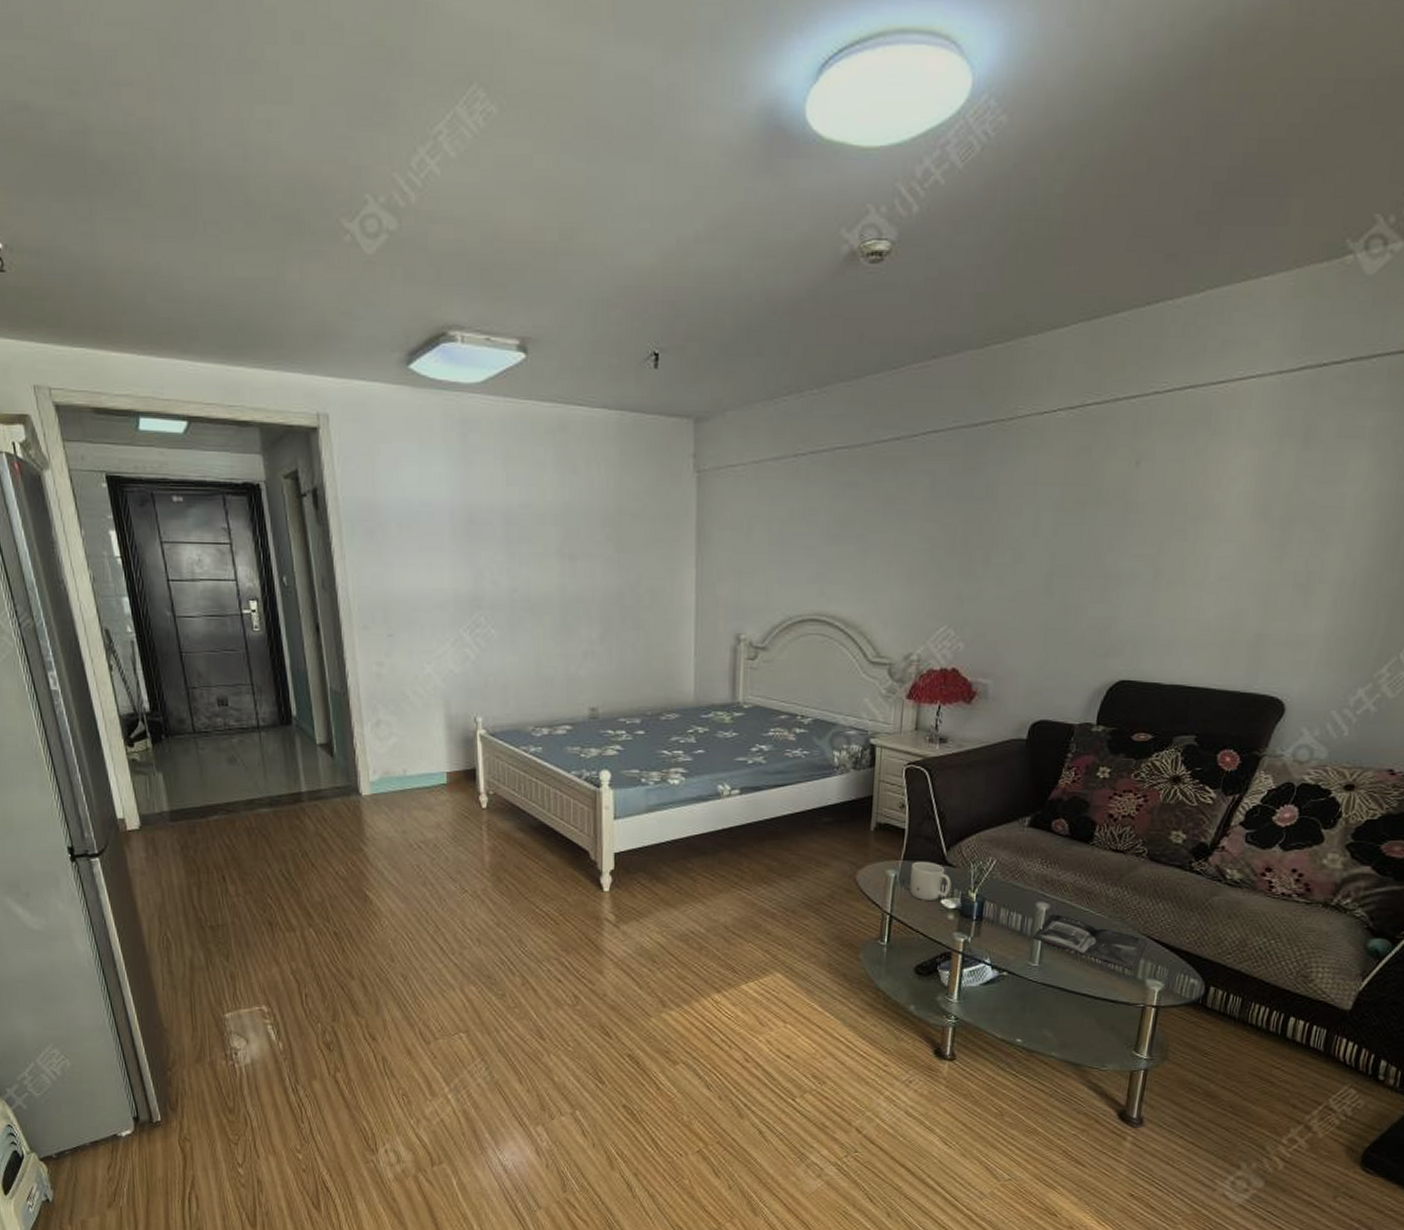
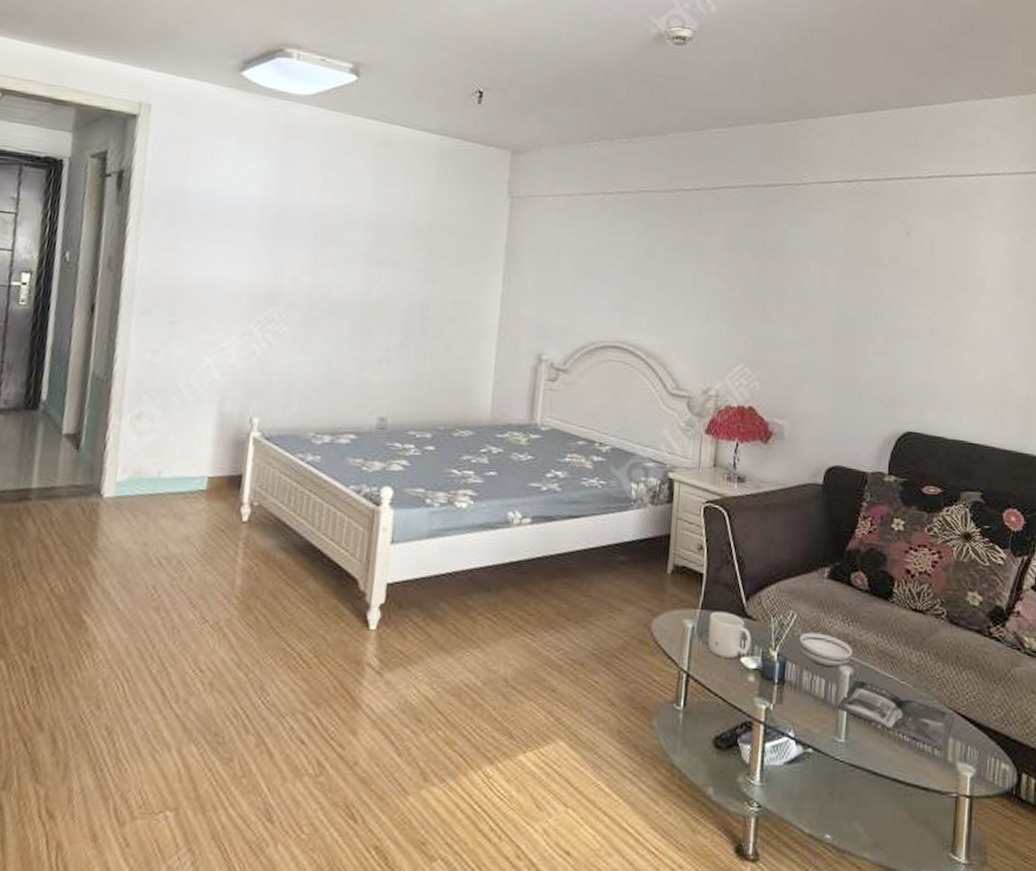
bowl: none [997,875,1051,905] -> present [799,632,853,668]

